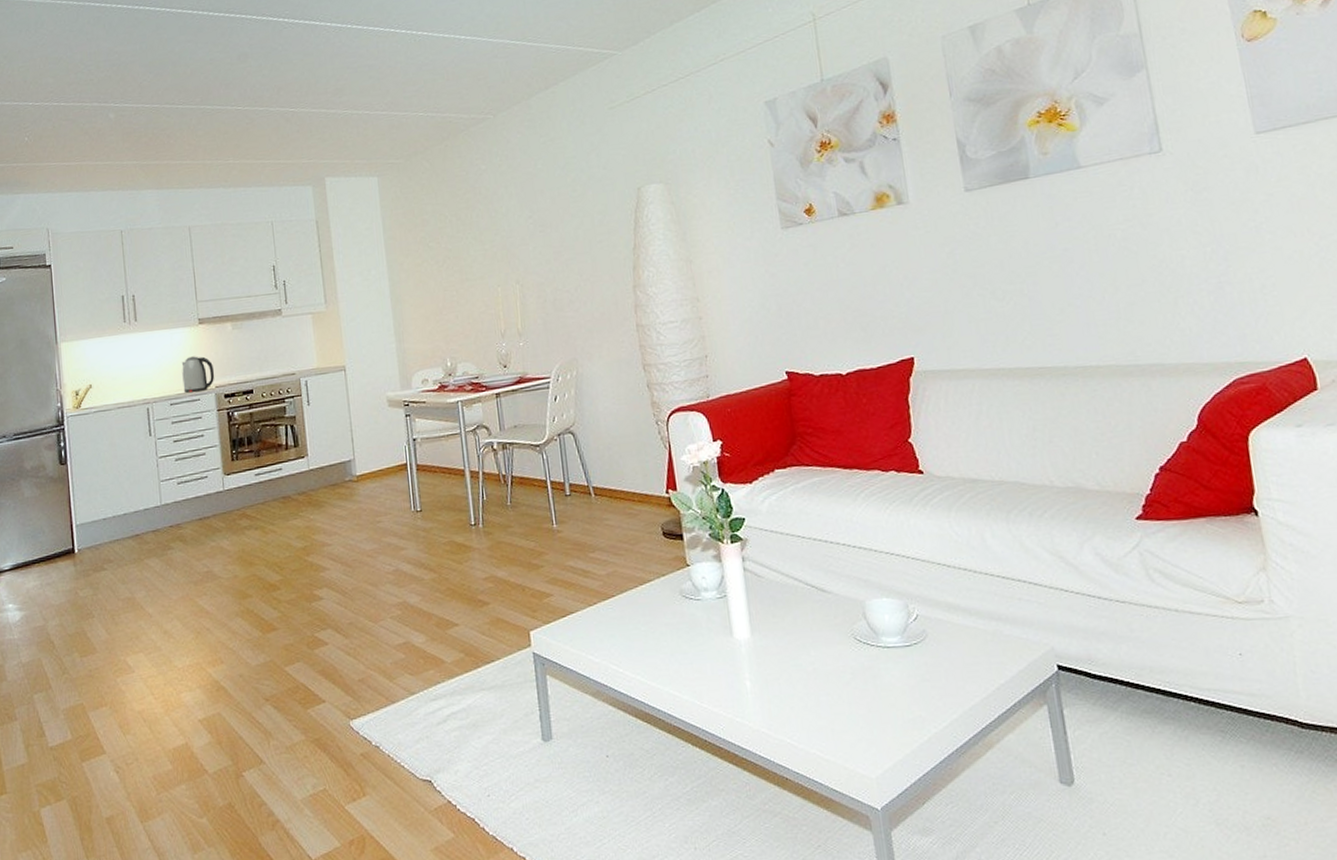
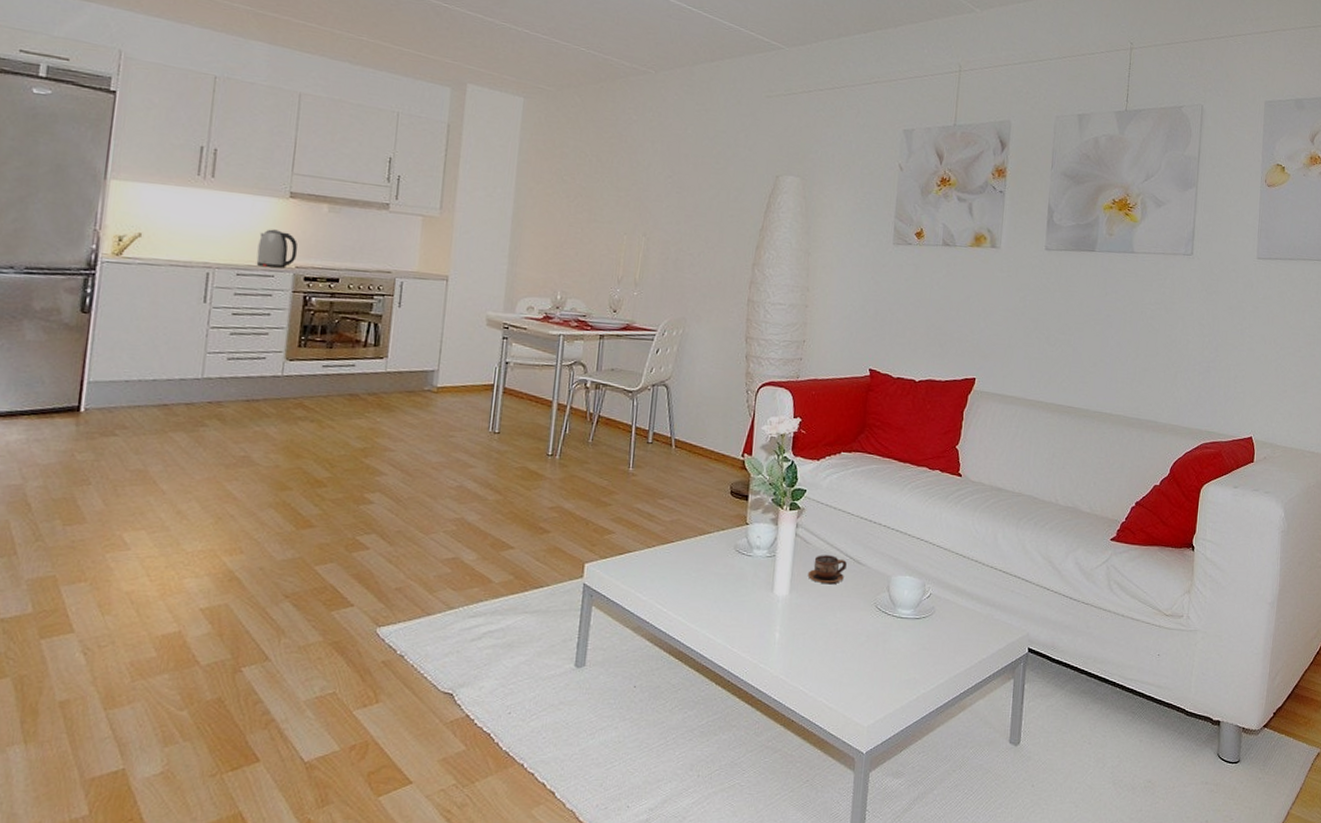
cup: none [767,586,810,620] -> present [807,555,847,585]

